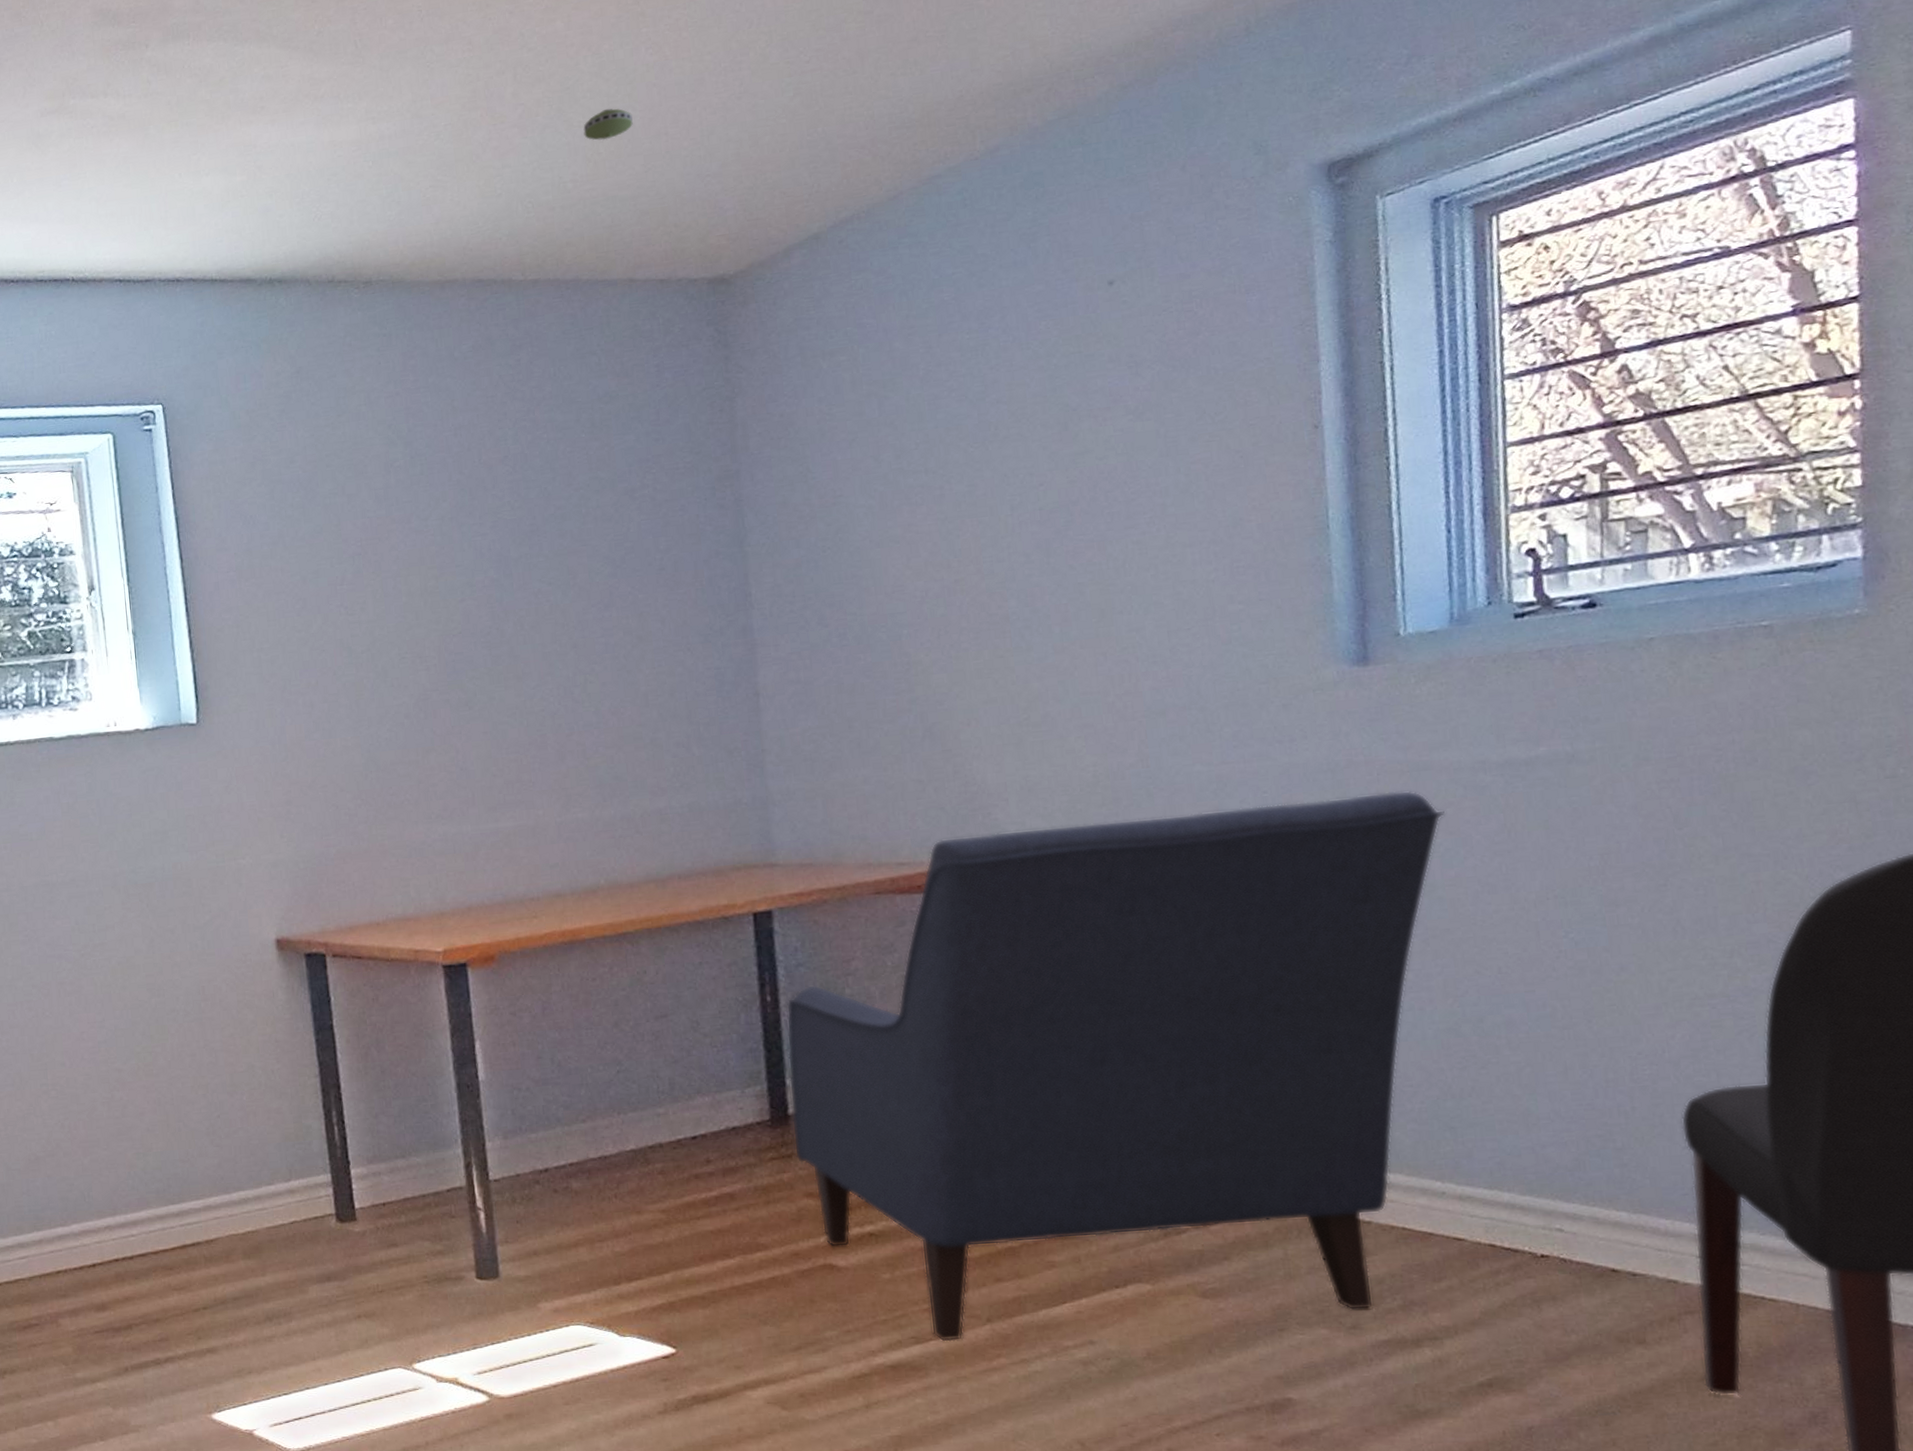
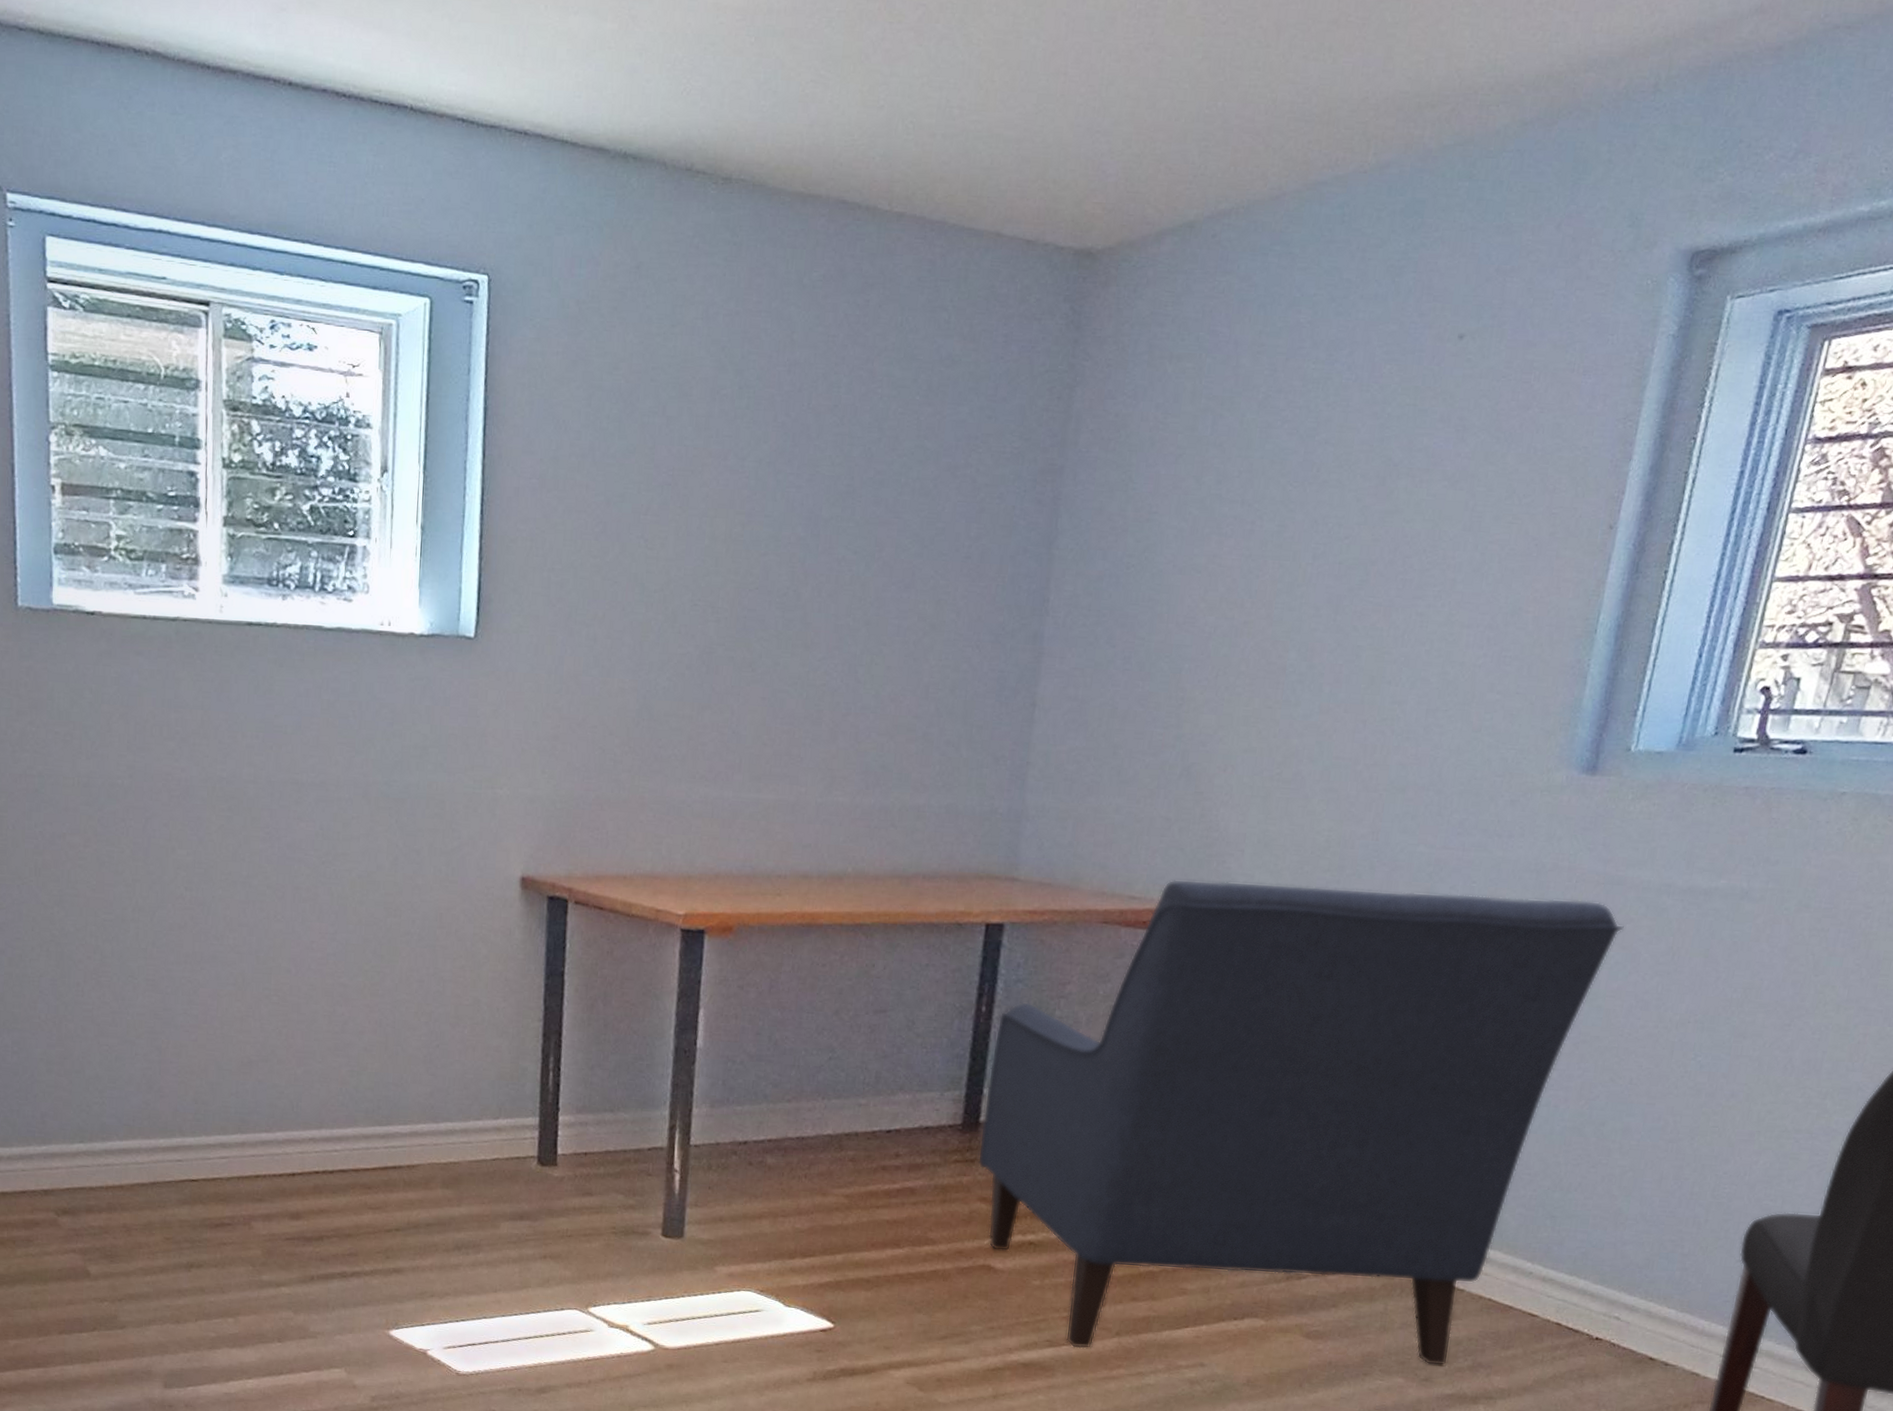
smoke detector: present [583,108,633,141] -> none [981,30,1035,67]

